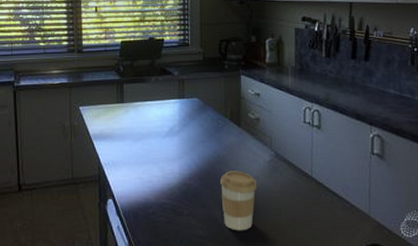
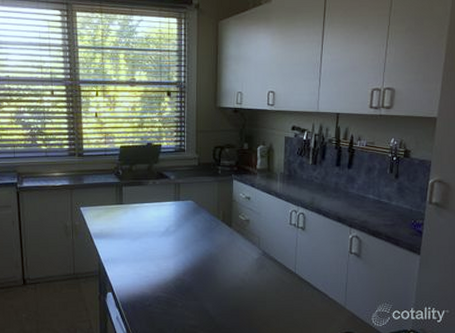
coffee cup: present [220,171,258,231] -> none [212,267,246,321]

